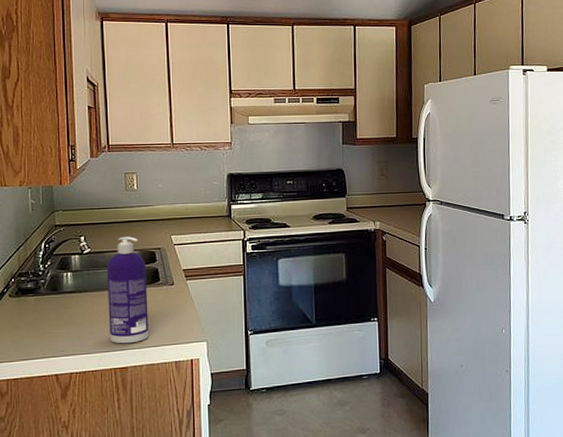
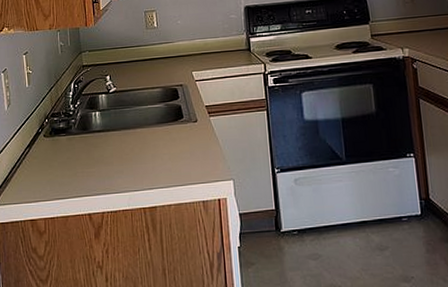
spray bottle: present [106,236,149,344] -> none [131,74,176,183]

